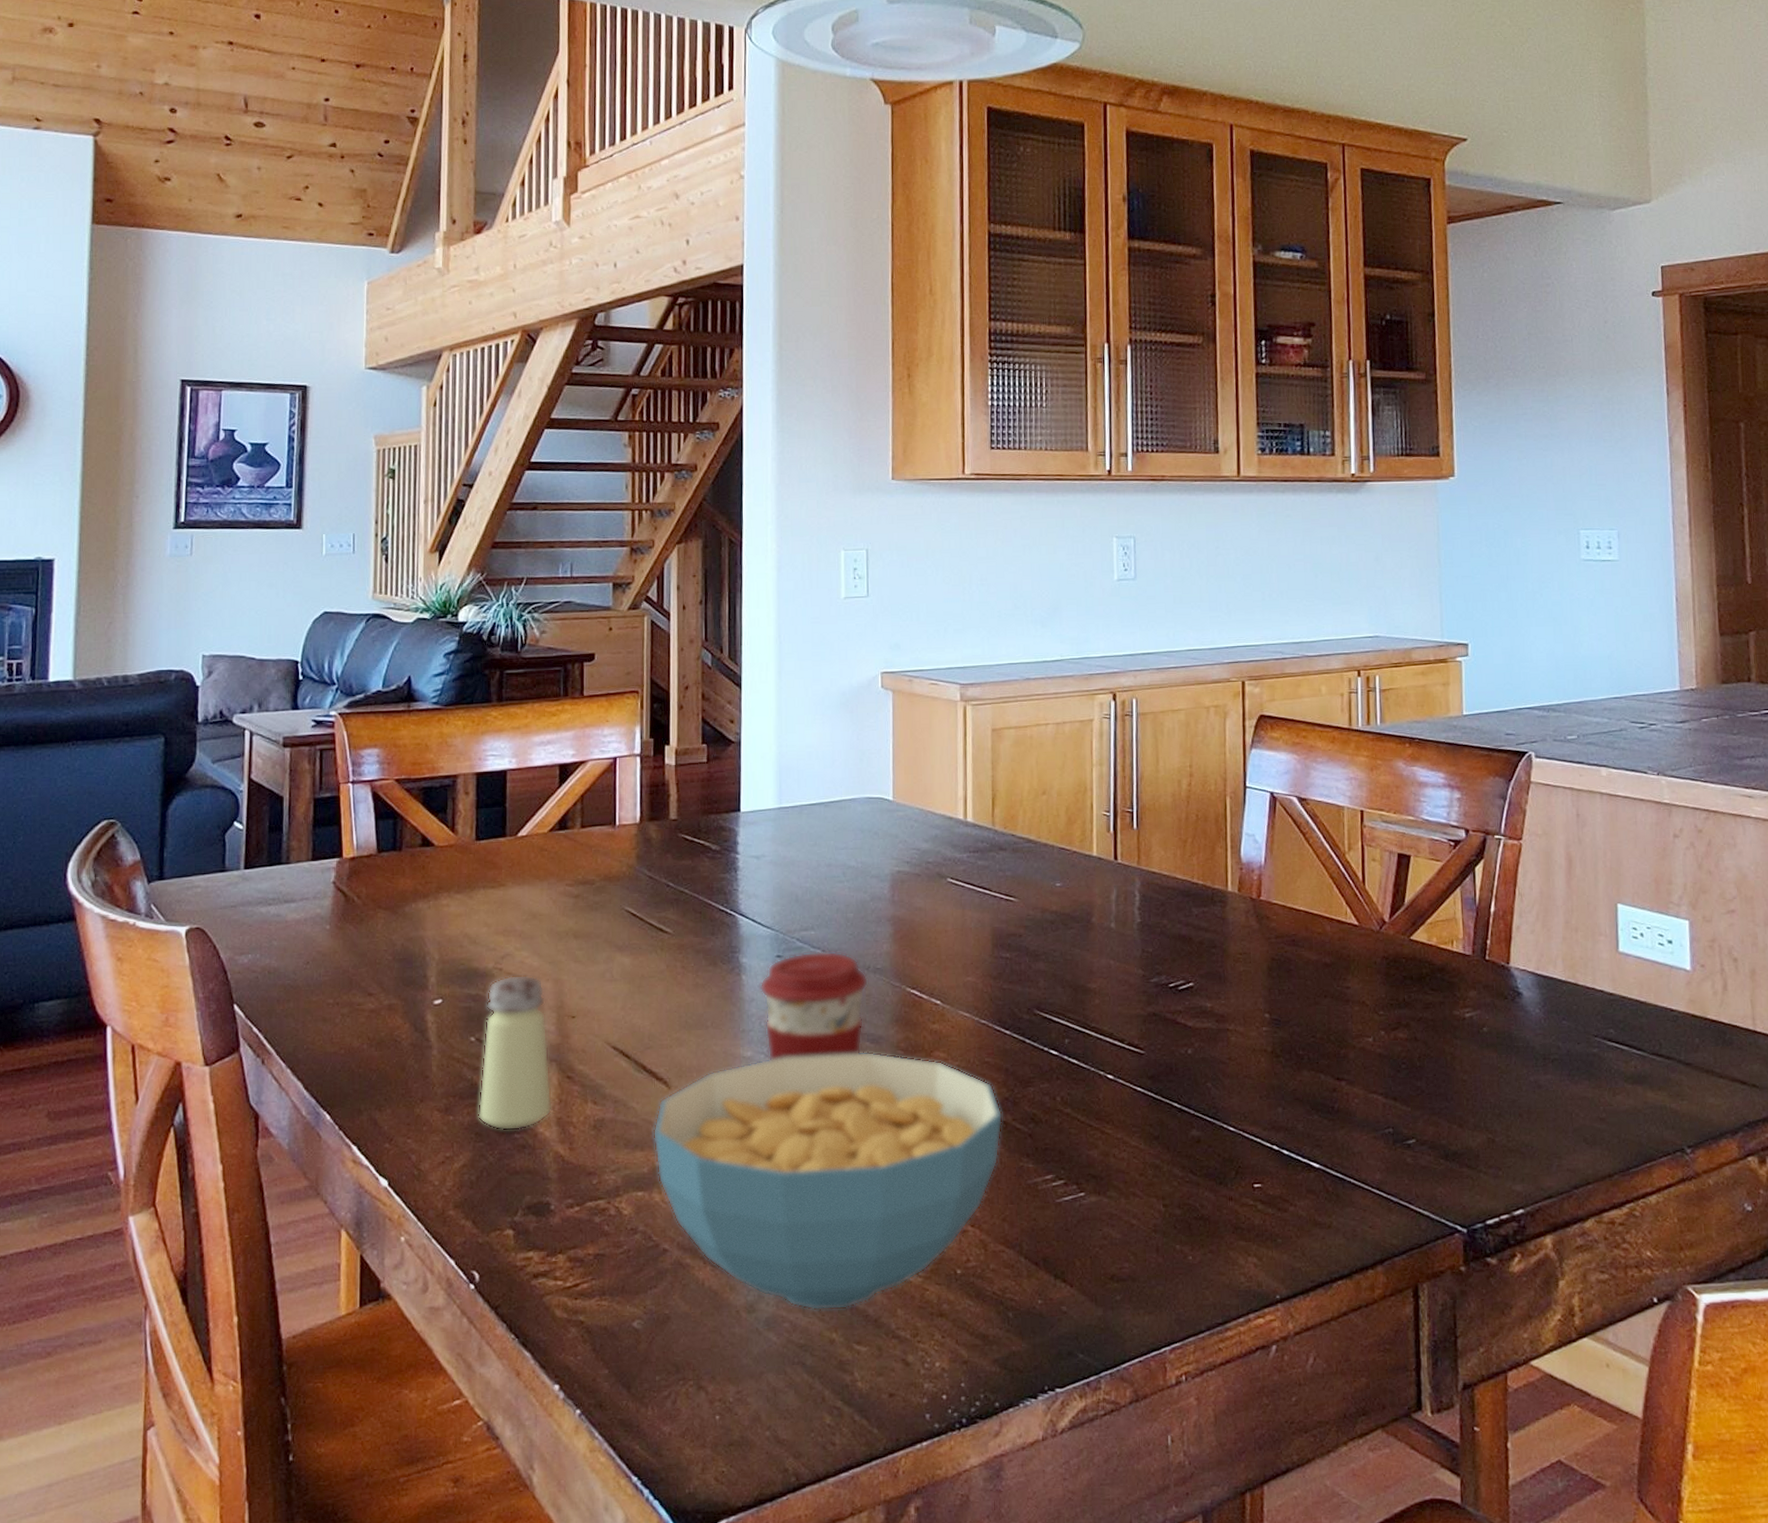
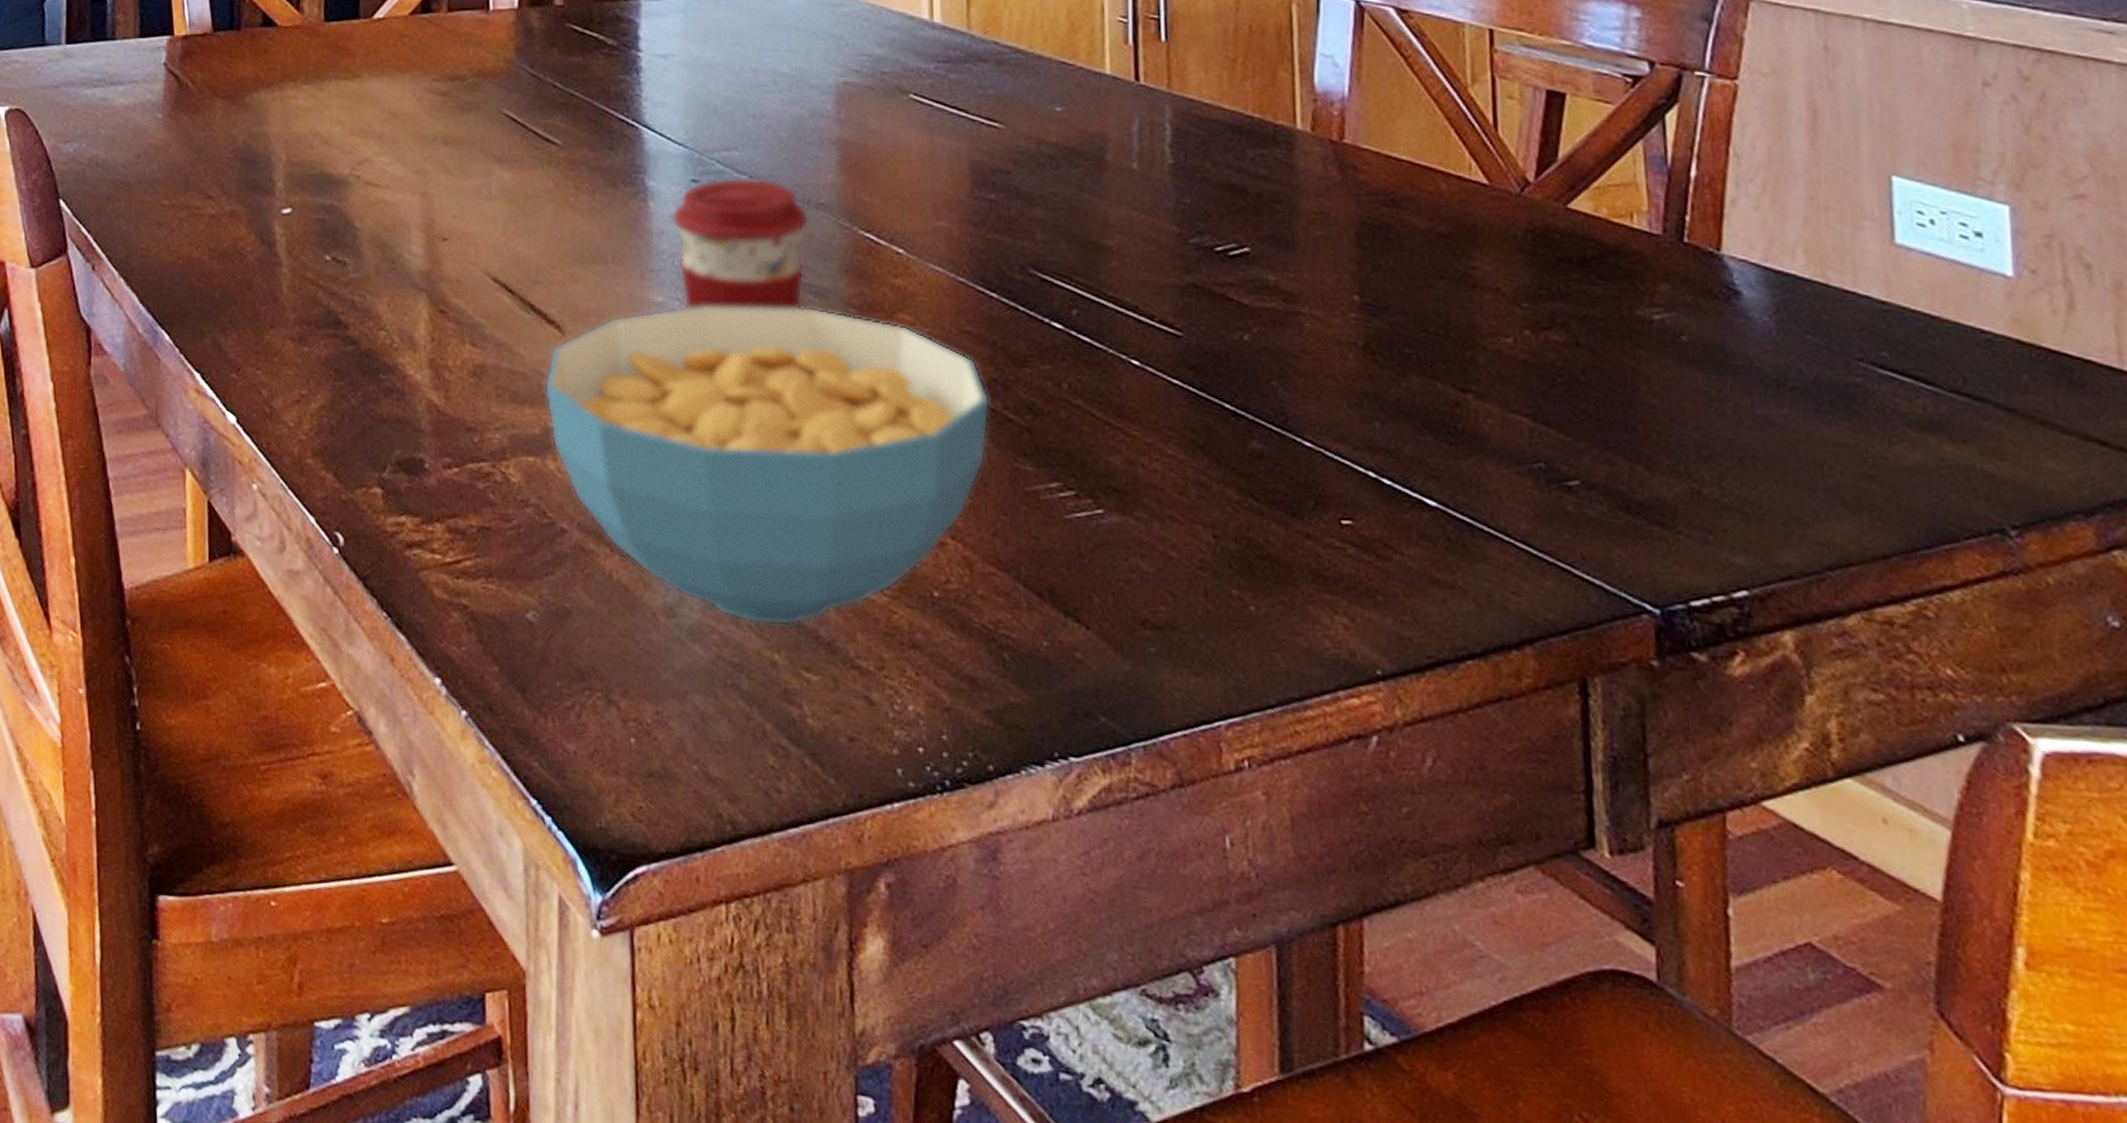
saltshaker: present [478,974,552,1131] -> none [336,184,423,371]

